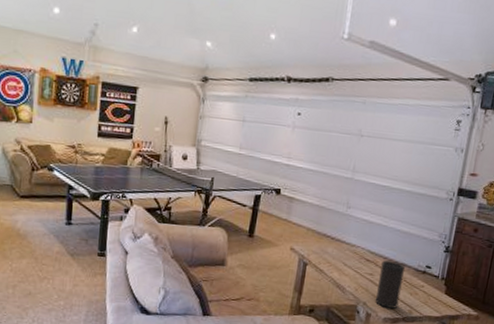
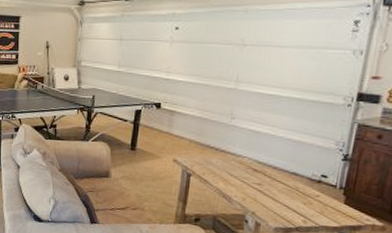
speaker: present [375,260,405,309] -> none [264,170,297,218]

